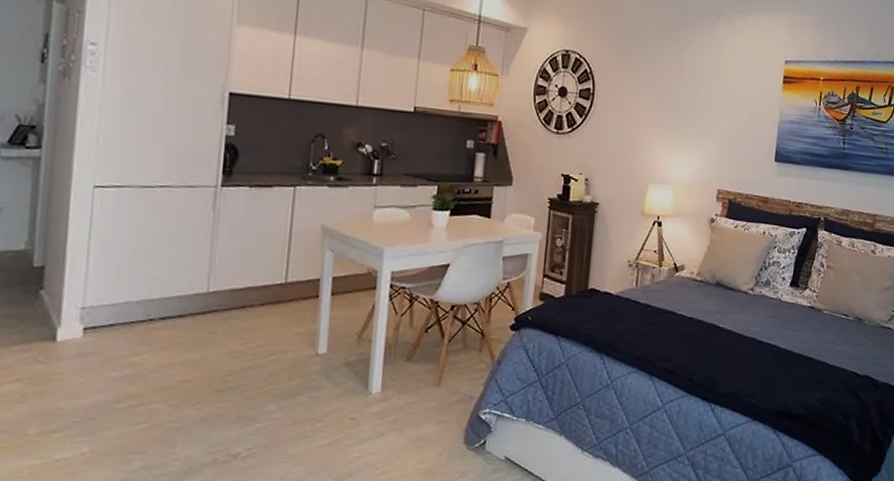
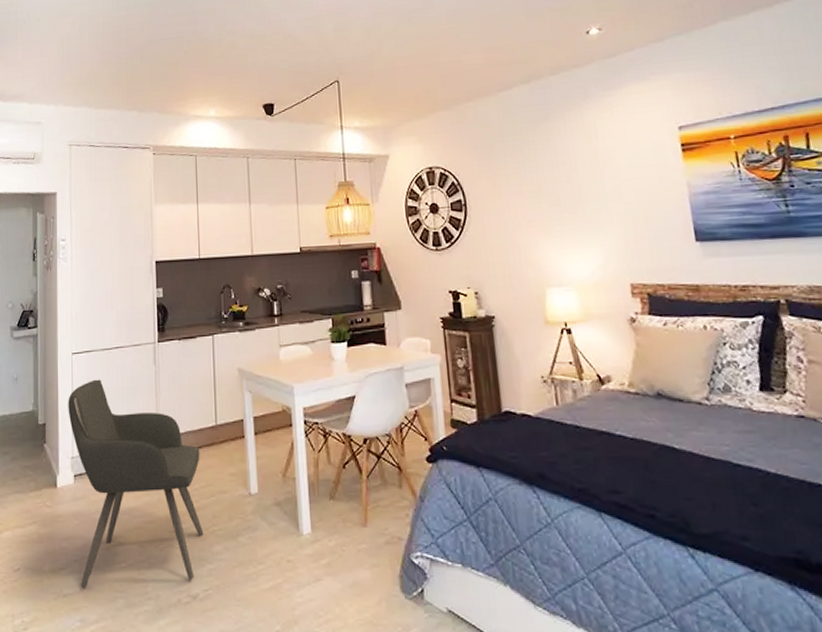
armchair: none [81,220,262,451] -> present [68,379,204,588]

